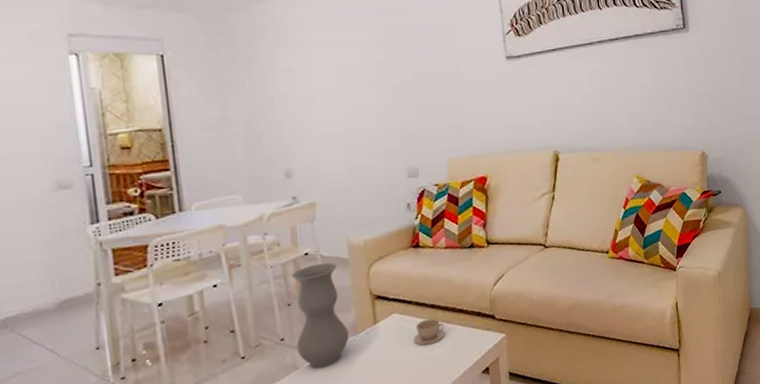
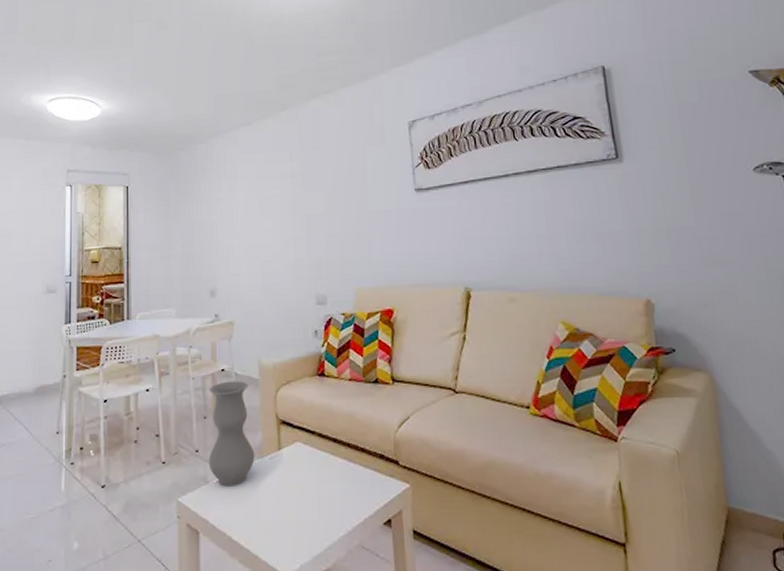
teacup: present [413,318,445,345] -> none [315,453,347,481]

